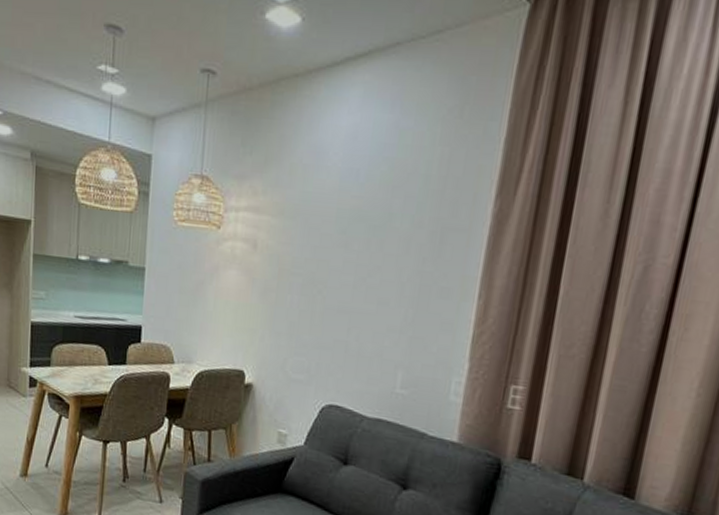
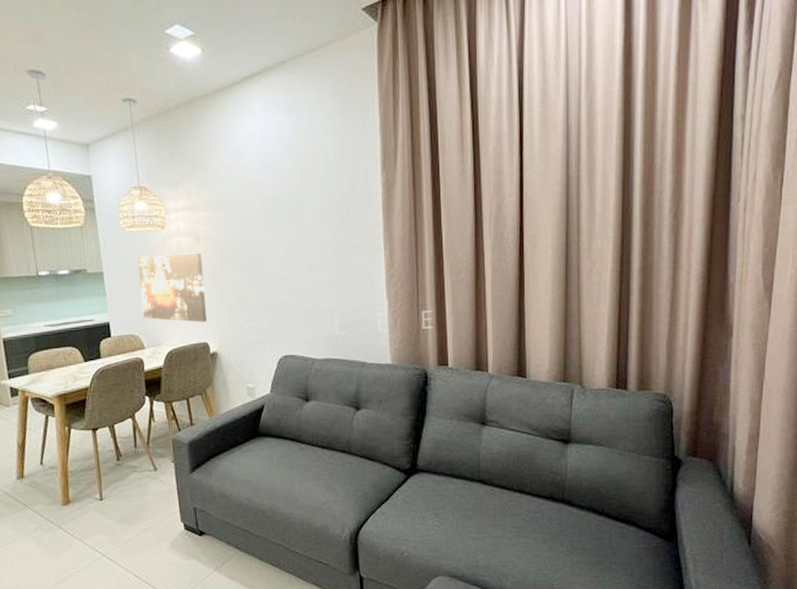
wall art: none [179,257,257,346] -> present [138,252,208,323]

